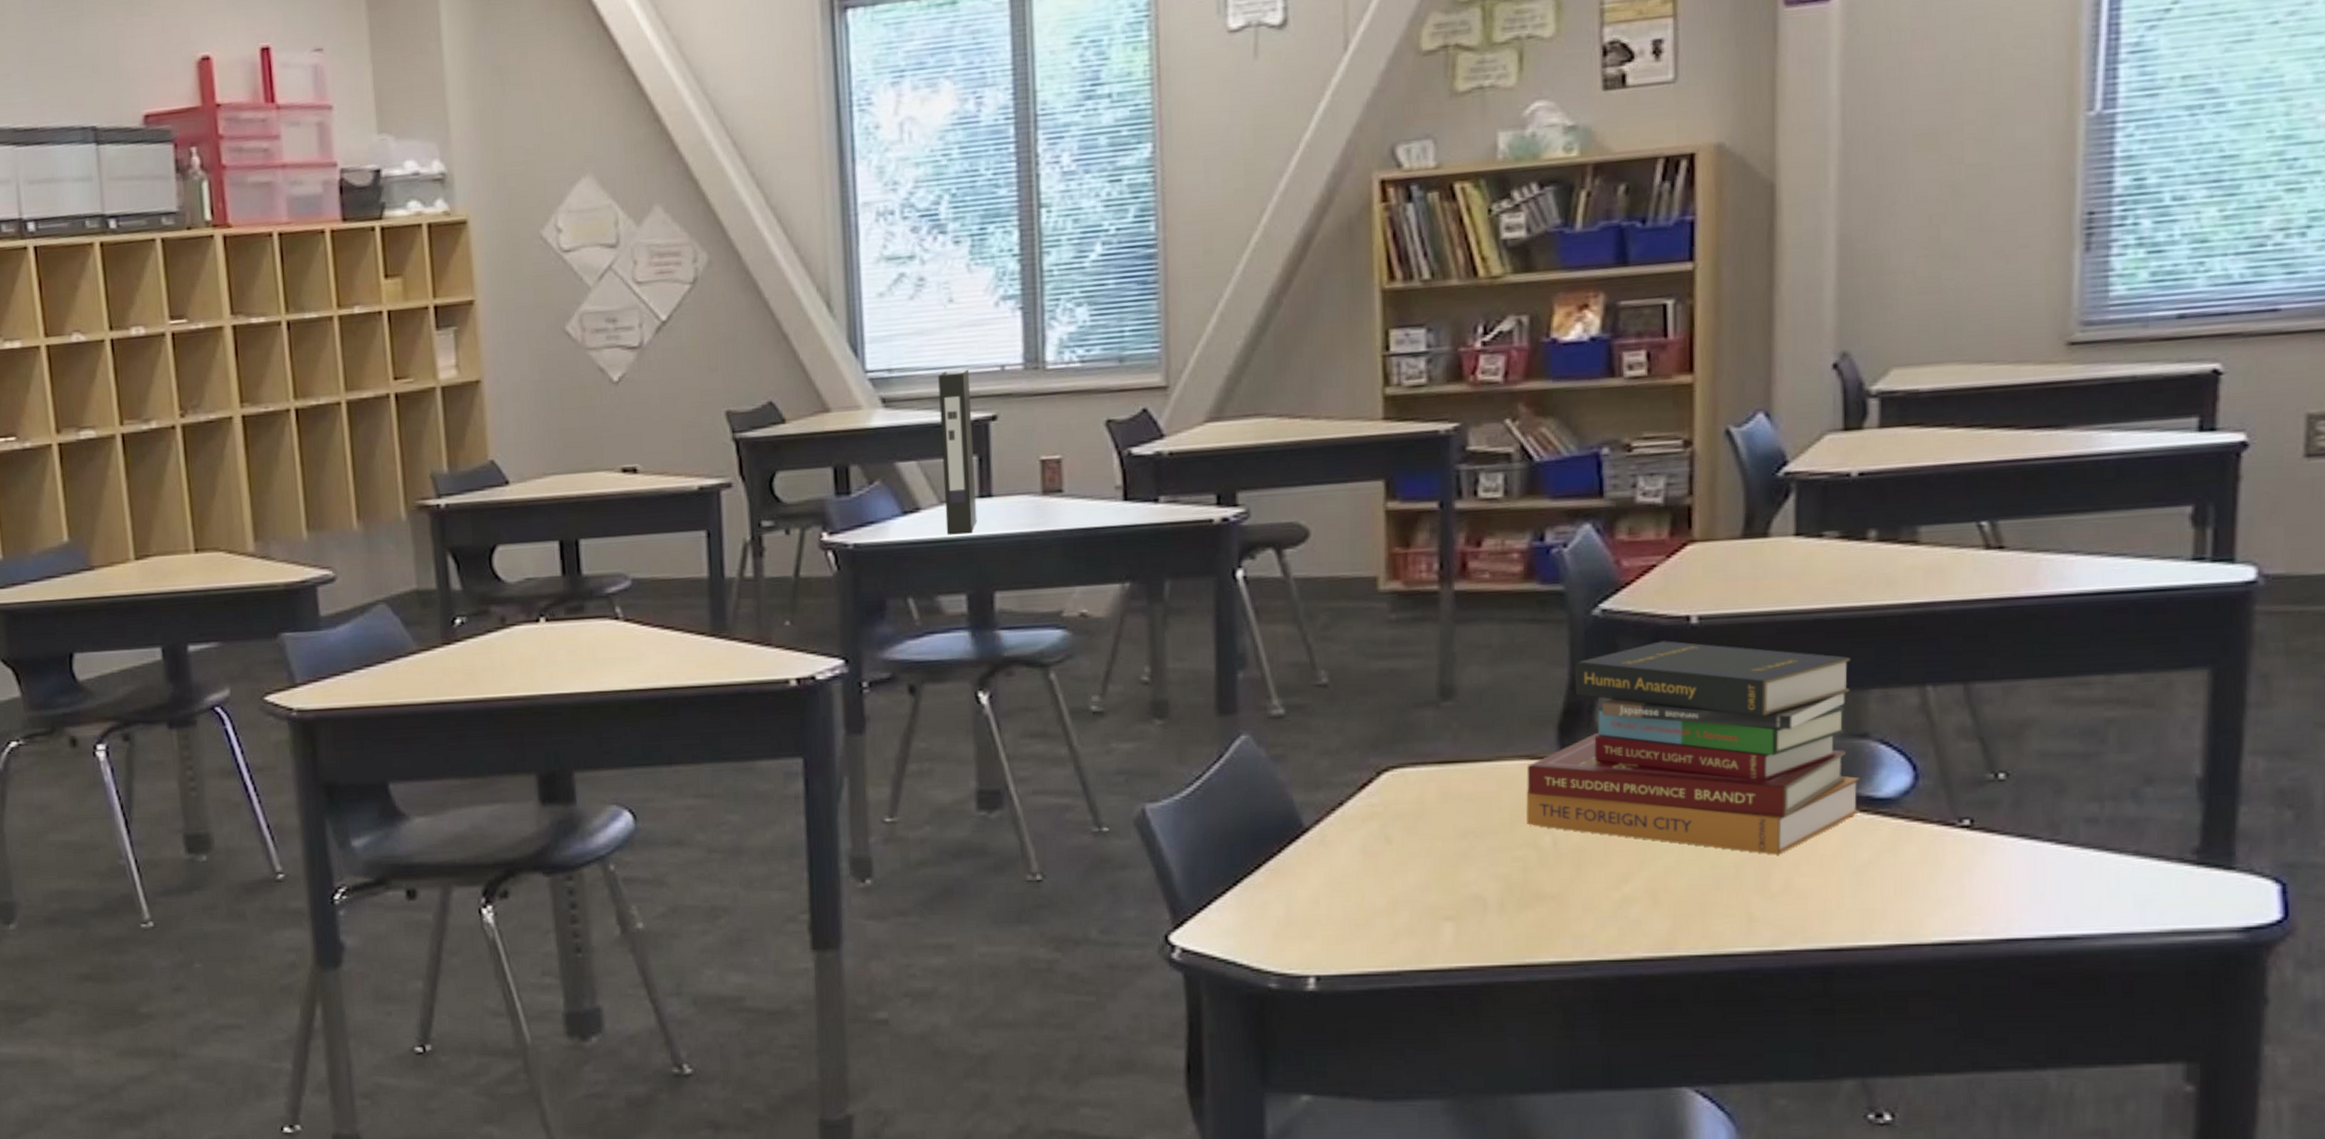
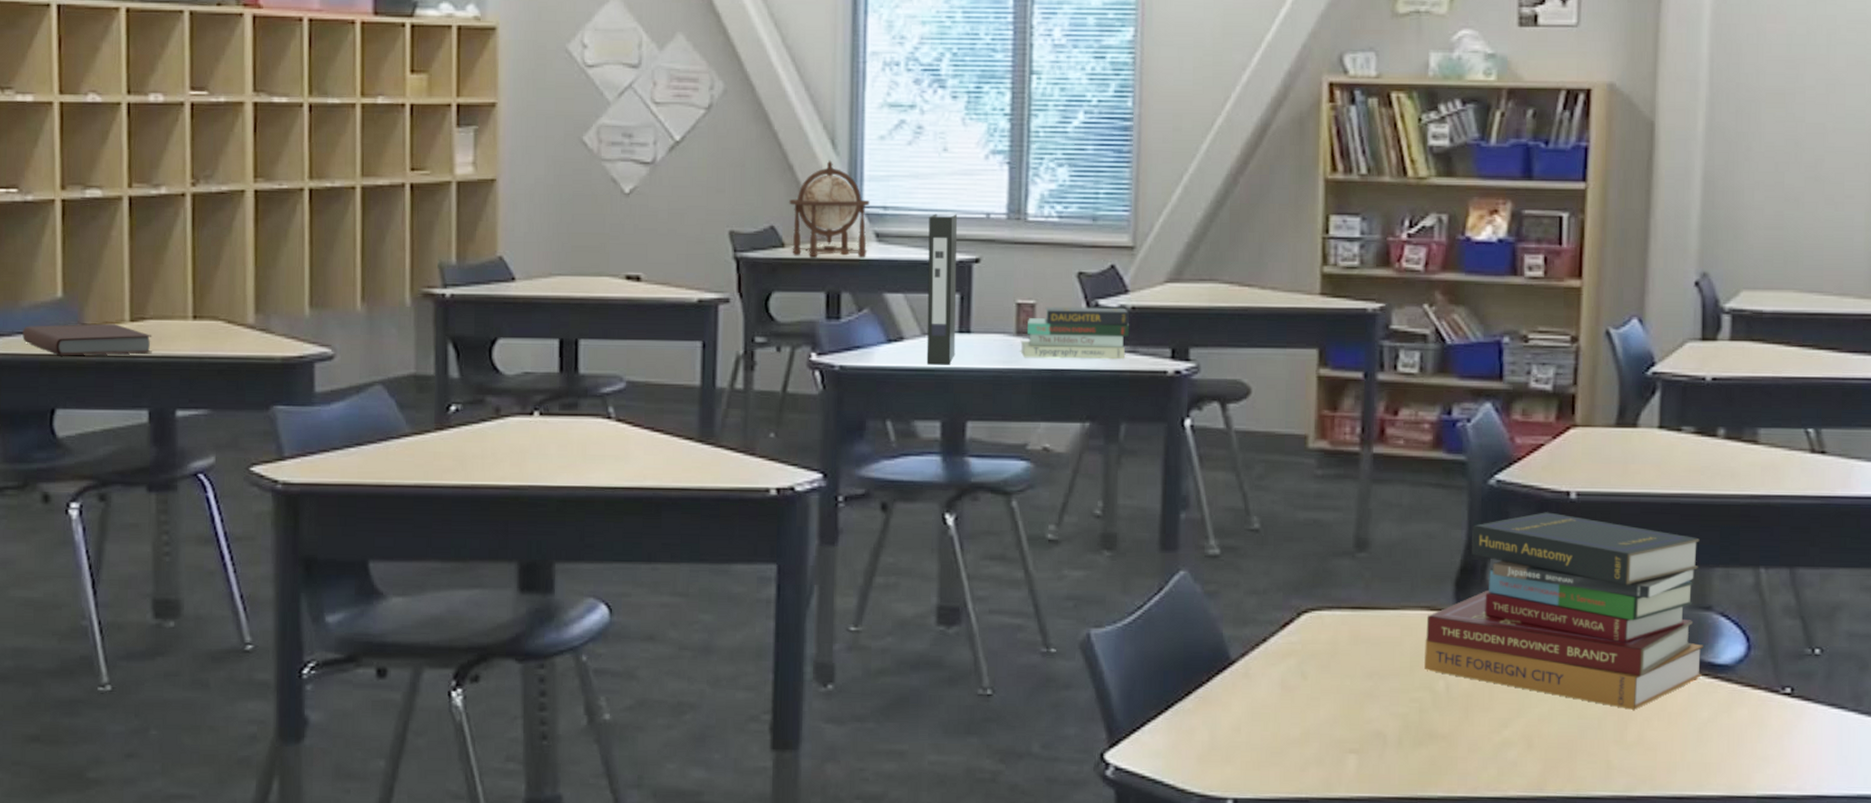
book: none [35,563,159,600] -> present [22,323,152,356]
globe: none [786,325,875,433] -> present [789,160,870,259]
books: none [1047,454,1169,519] -> present [1020,306,1130,360]

